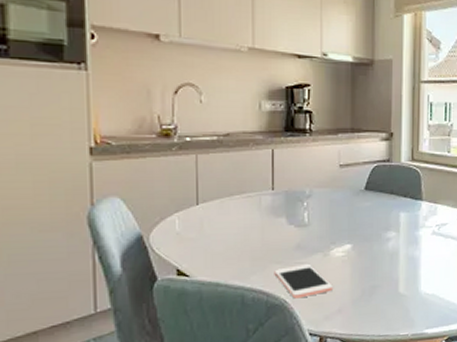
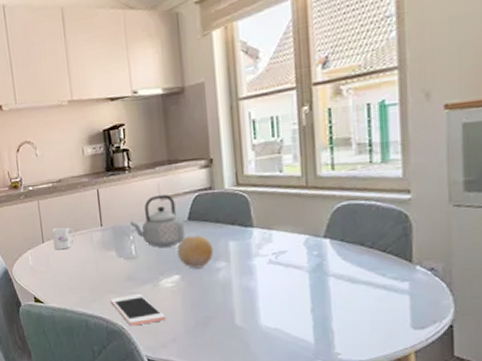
mug: none [210,188,240,214] -> present [51,227,76,250]
teapot: none [305,161,361,216] -> present [129,194,186,247]
fruit: none [351,205,386,238] -> present [176,235,214,269]

